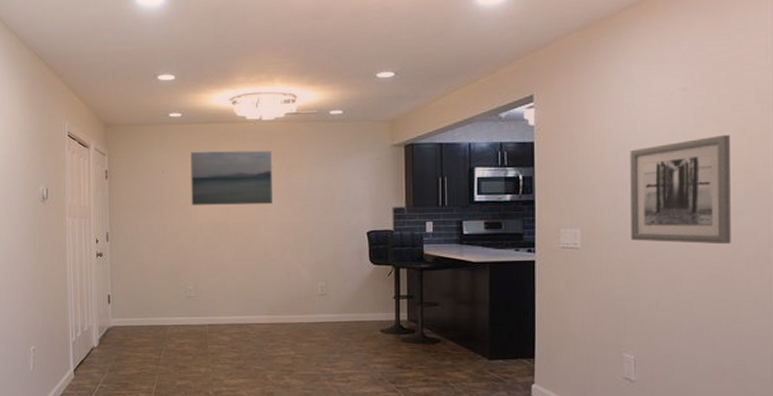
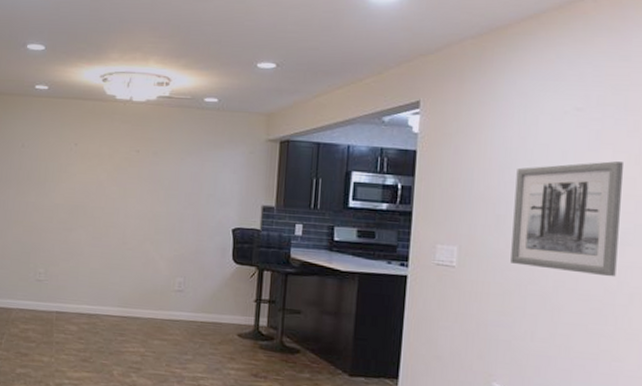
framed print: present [191,150,274,206] -> none [50,127,140,191]

